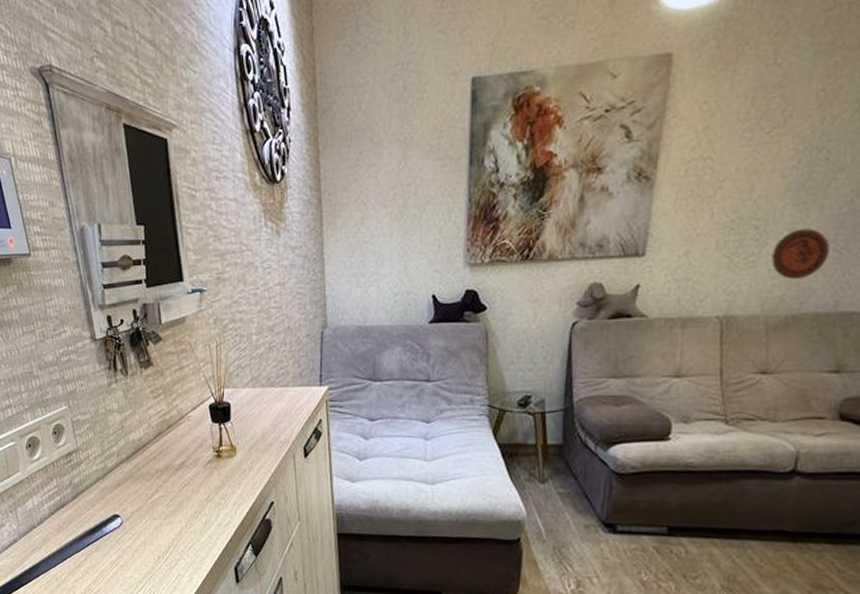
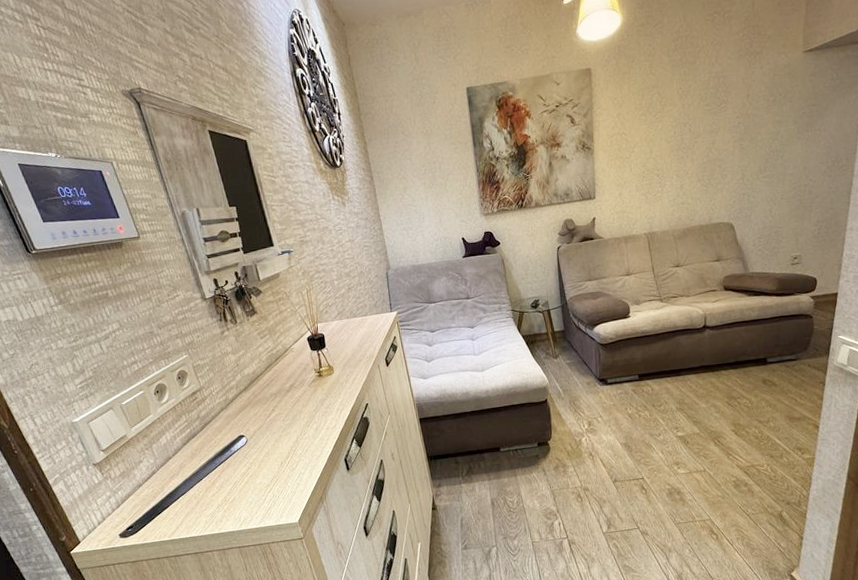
decorative plate: present [771,228,830,279] -> none [669,173,701,206]

